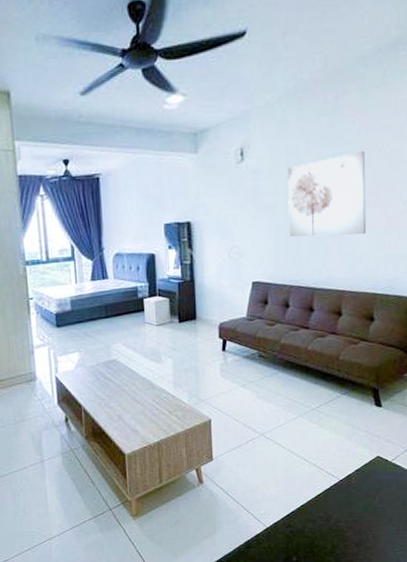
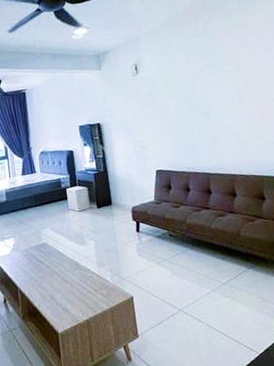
wall art: present [287,151,367,237] -> none [173,61,246,131]

